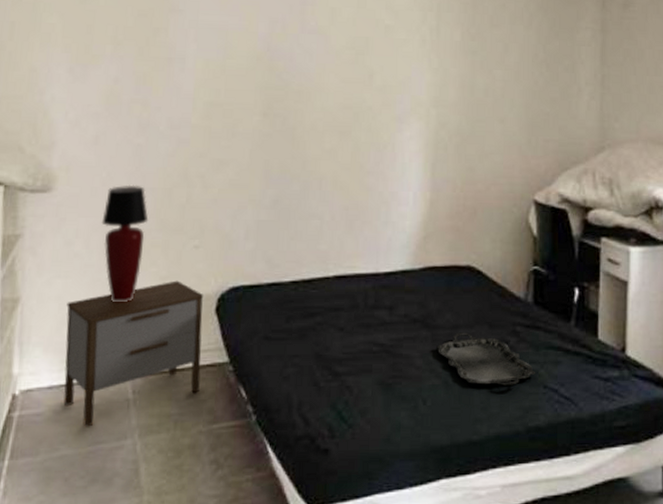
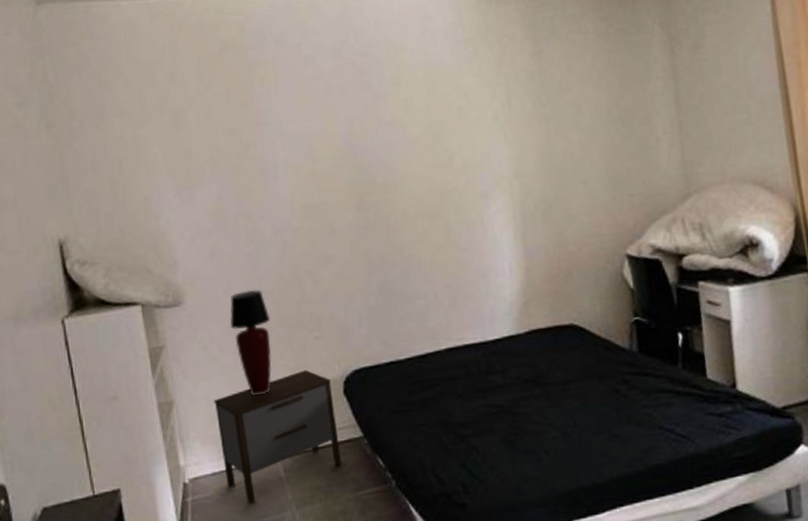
serving tray: present [436,332,536,386] -> none [551,386,650,433]

